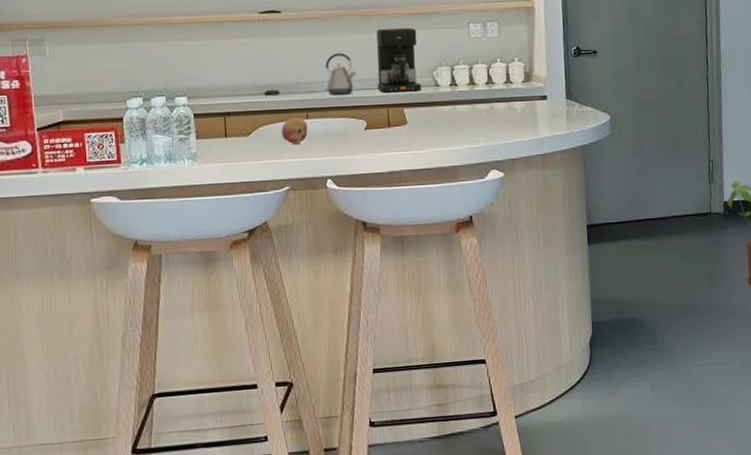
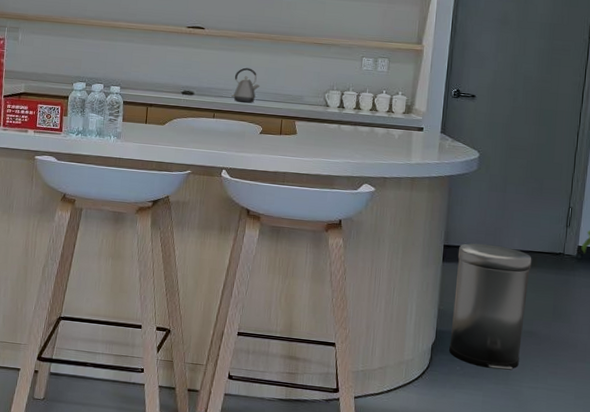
fruit: present [282,117,308,145] -> none [191,115,213,138]
coffee maker: present [376,27,421,94] -> none [275,53,316,109]
pedal bin: none [603,215,682,354] -> present [449,243,532,370]

